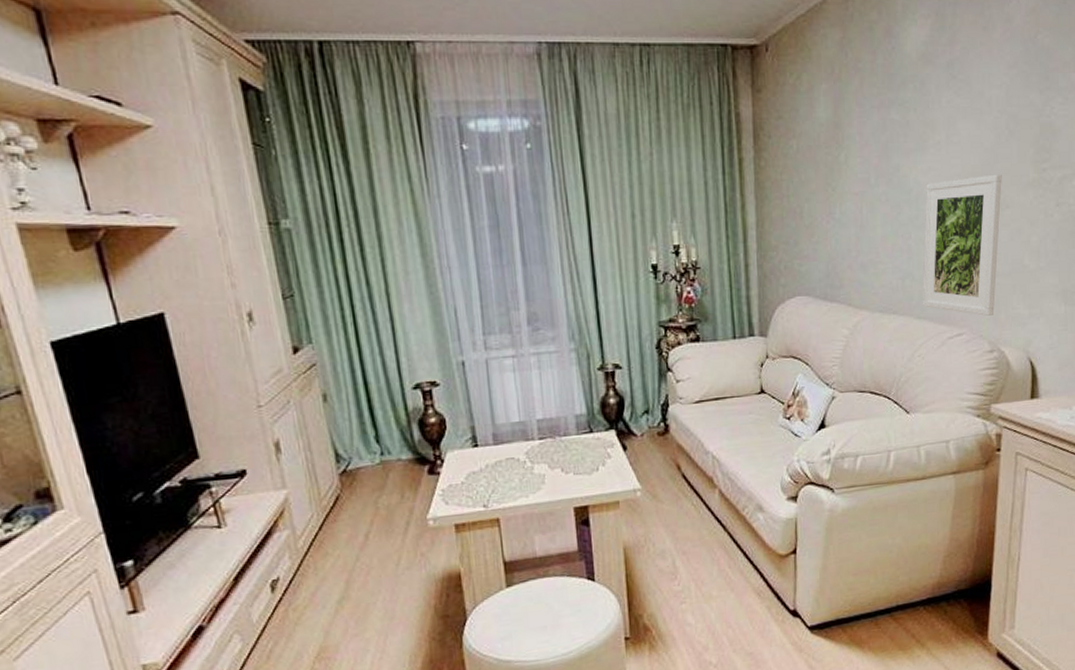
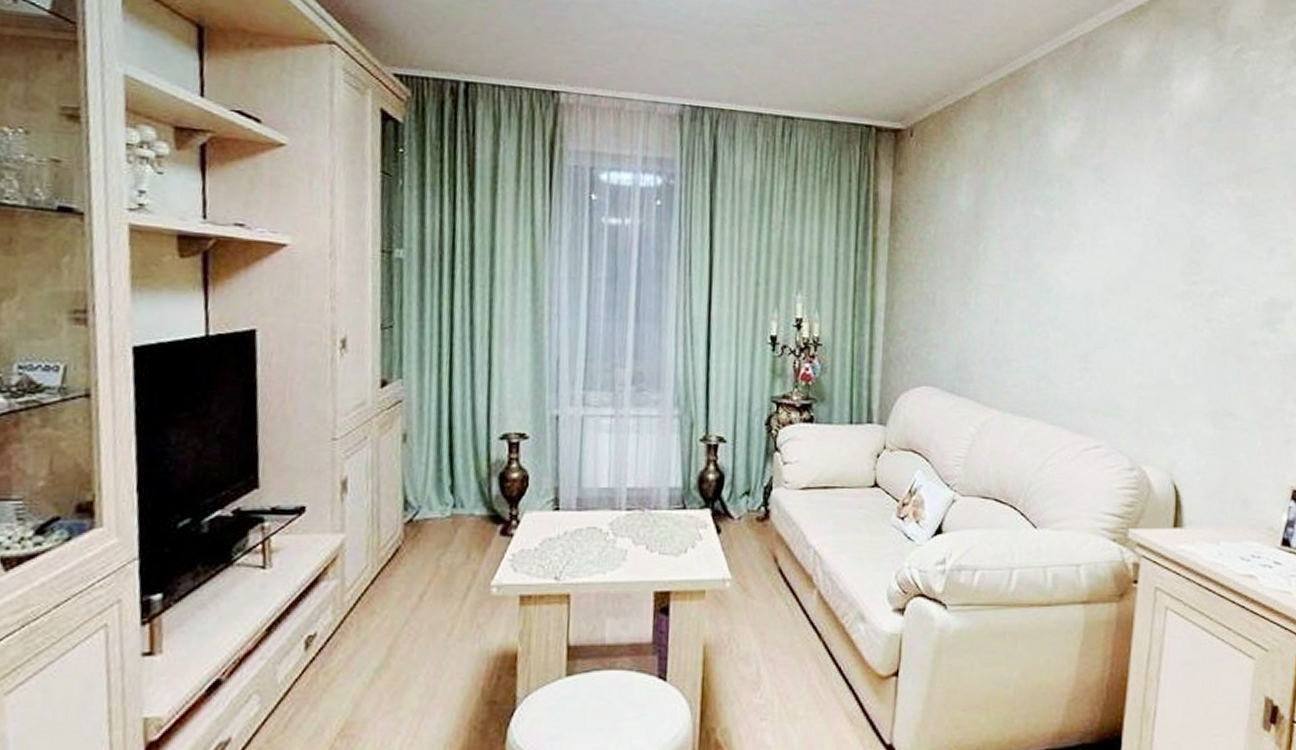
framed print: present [922,174,1002,316] -> none [1057,281,1149,430]

